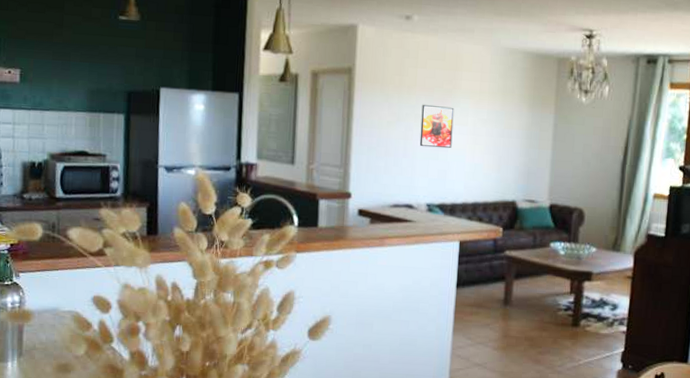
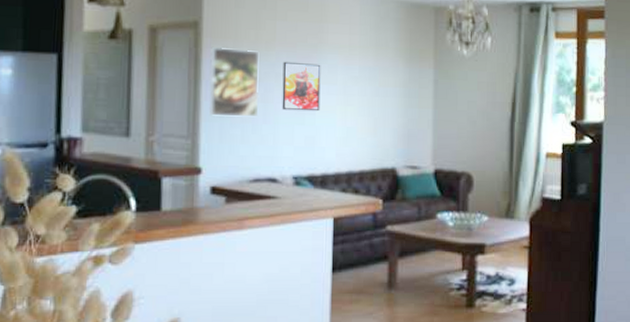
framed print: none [358,90,402,152] -> present [208,46,260,117]

